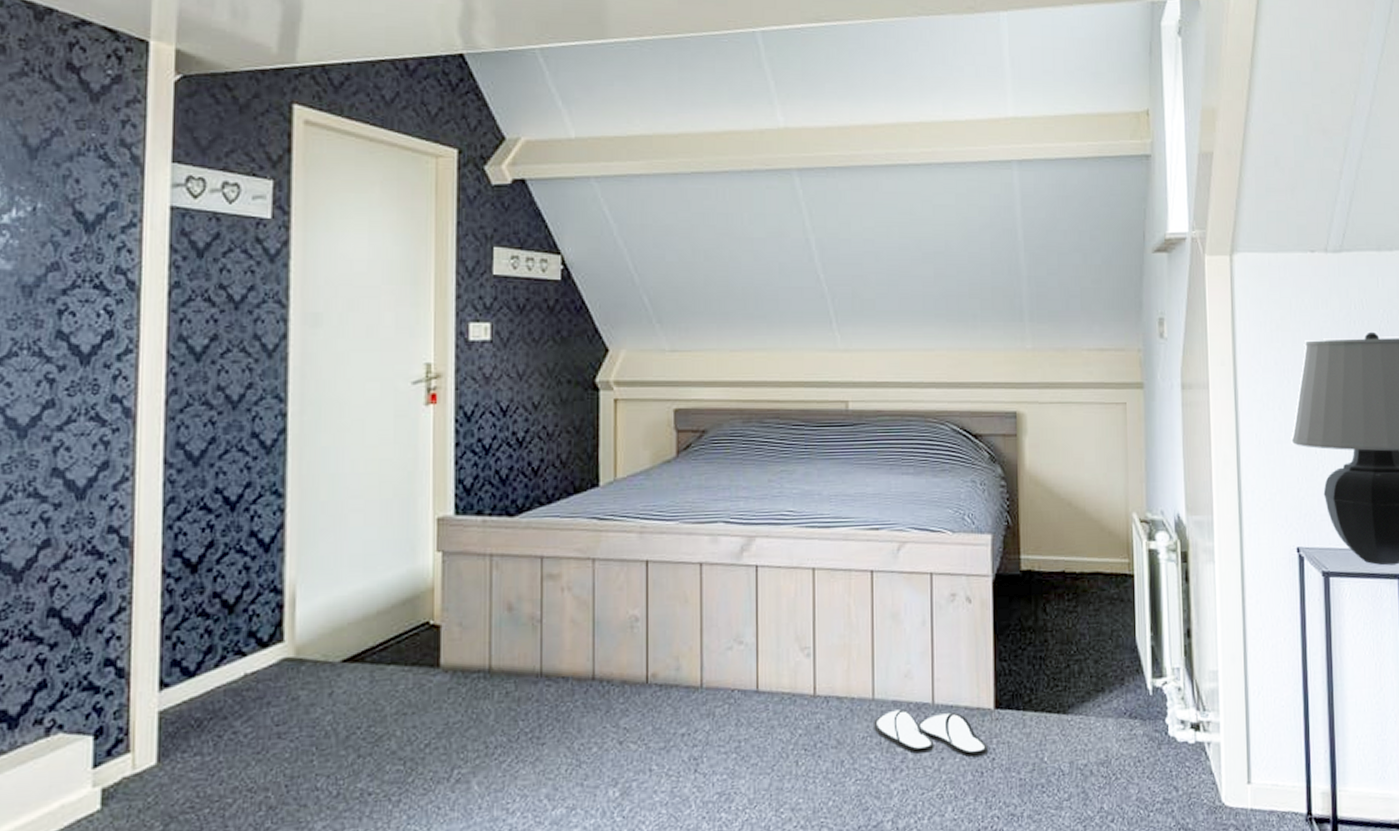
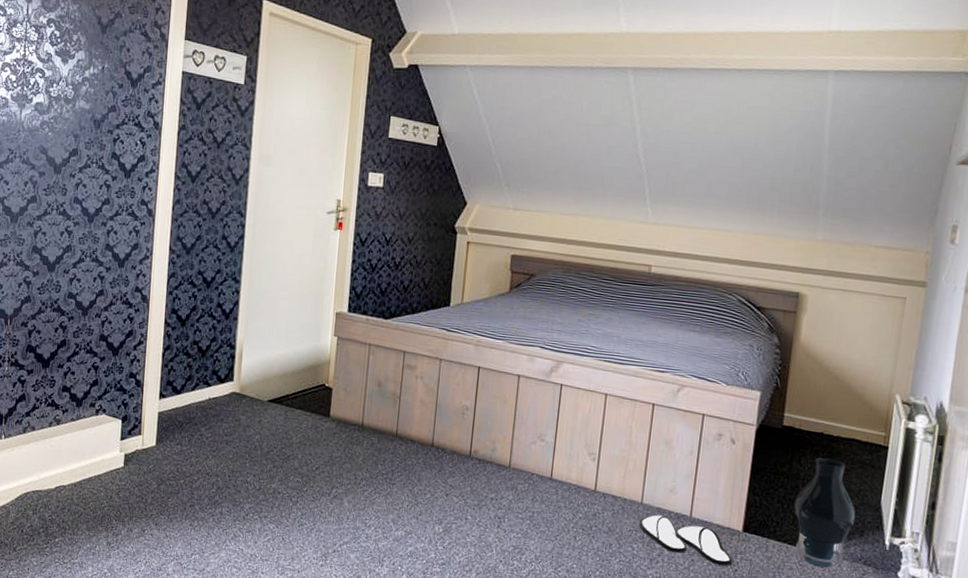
vase: none [1046,600,1113,733] -> present [793,457,856,568]

